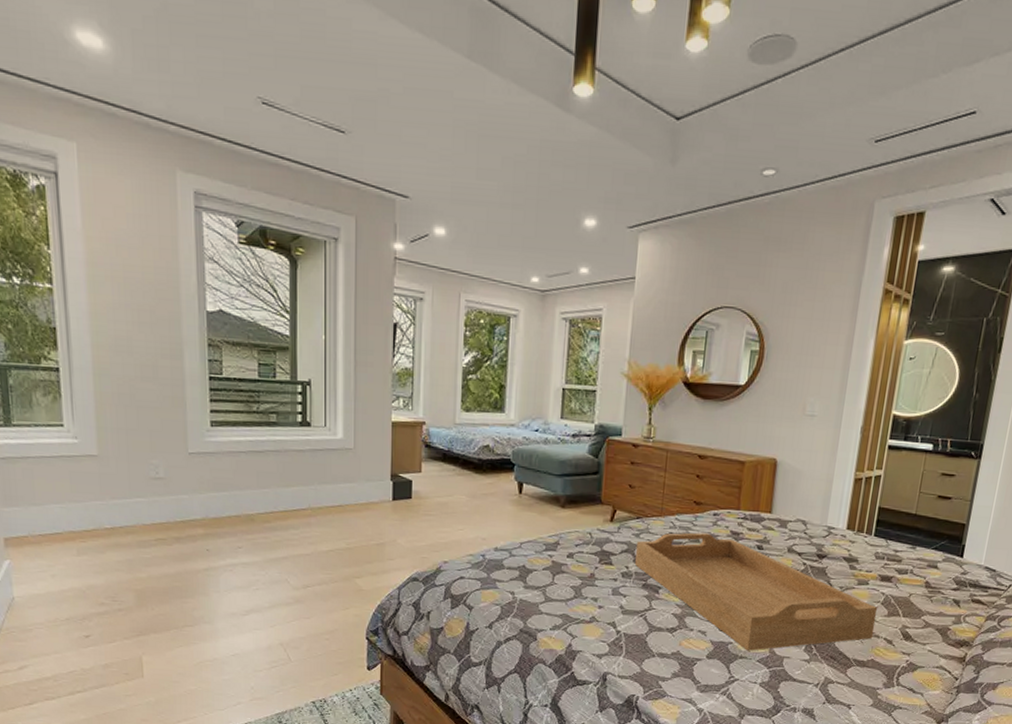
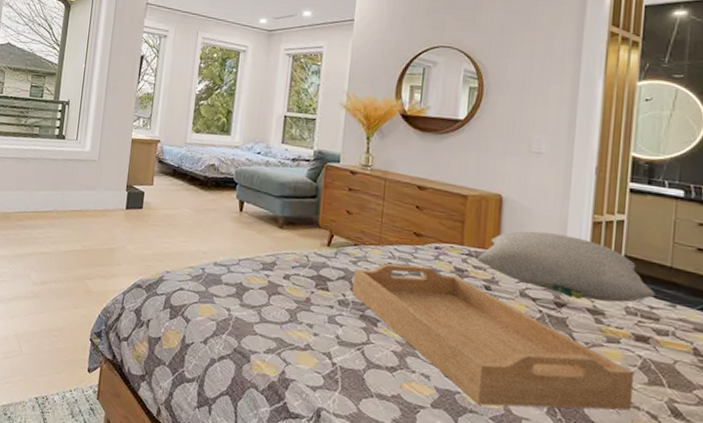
pillow: none [751,491,900,551] -> present [477,231,655,303]

